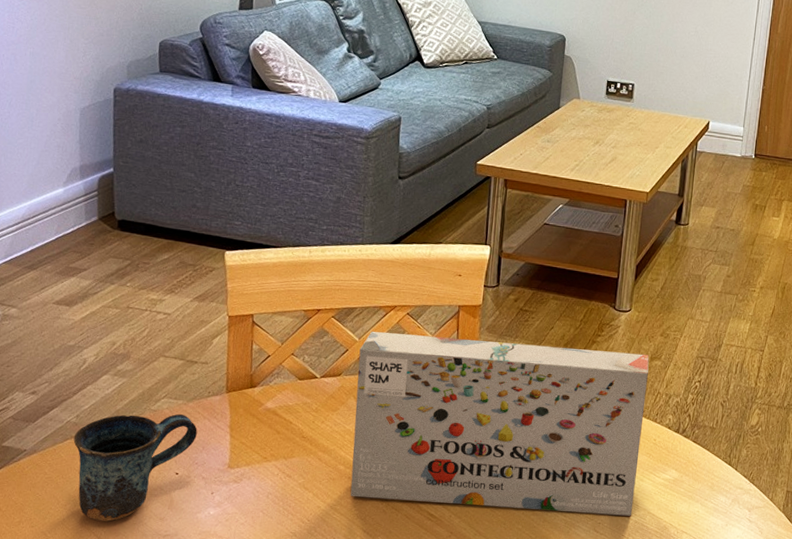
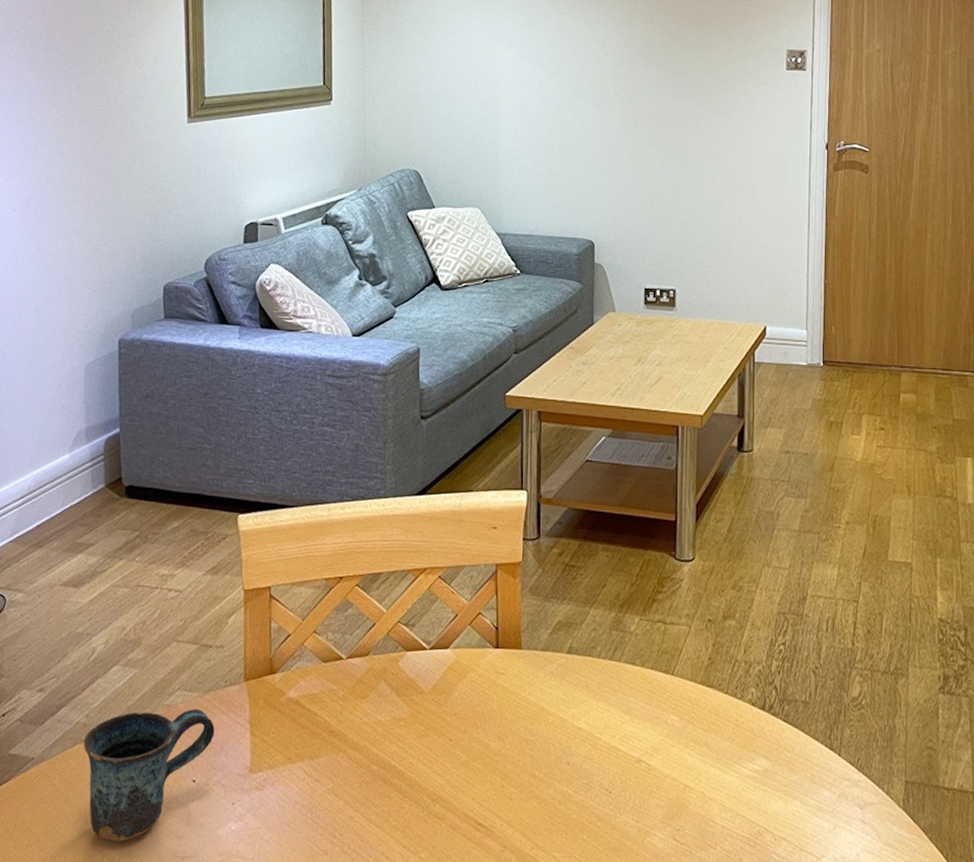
board game: present [350,331,649,516] -> none [385,599,721,820]

